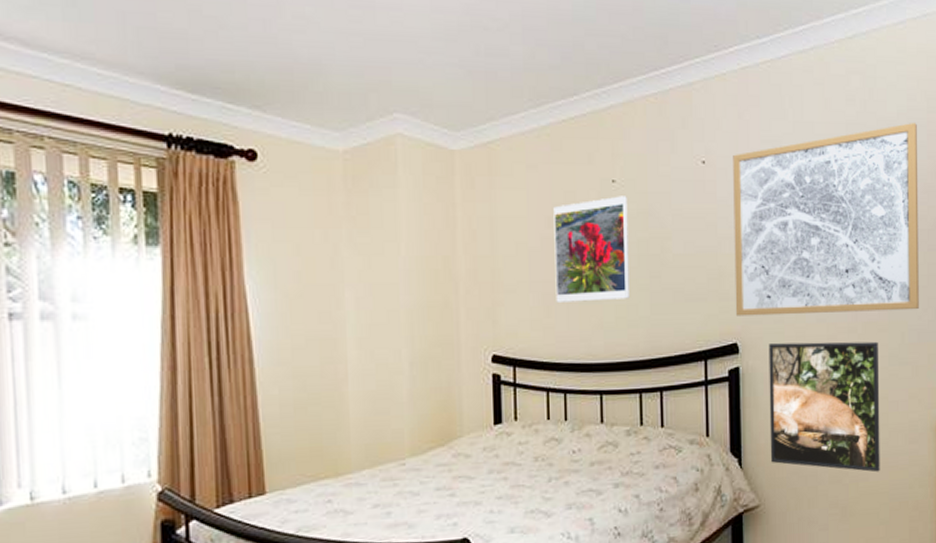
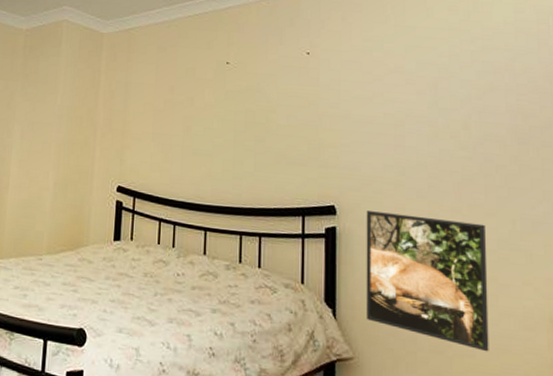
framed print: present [553,196,630,302] -> none [173,74,239,156]
wall art: present [733,123,919,316] -> none [334,32,532,200]

